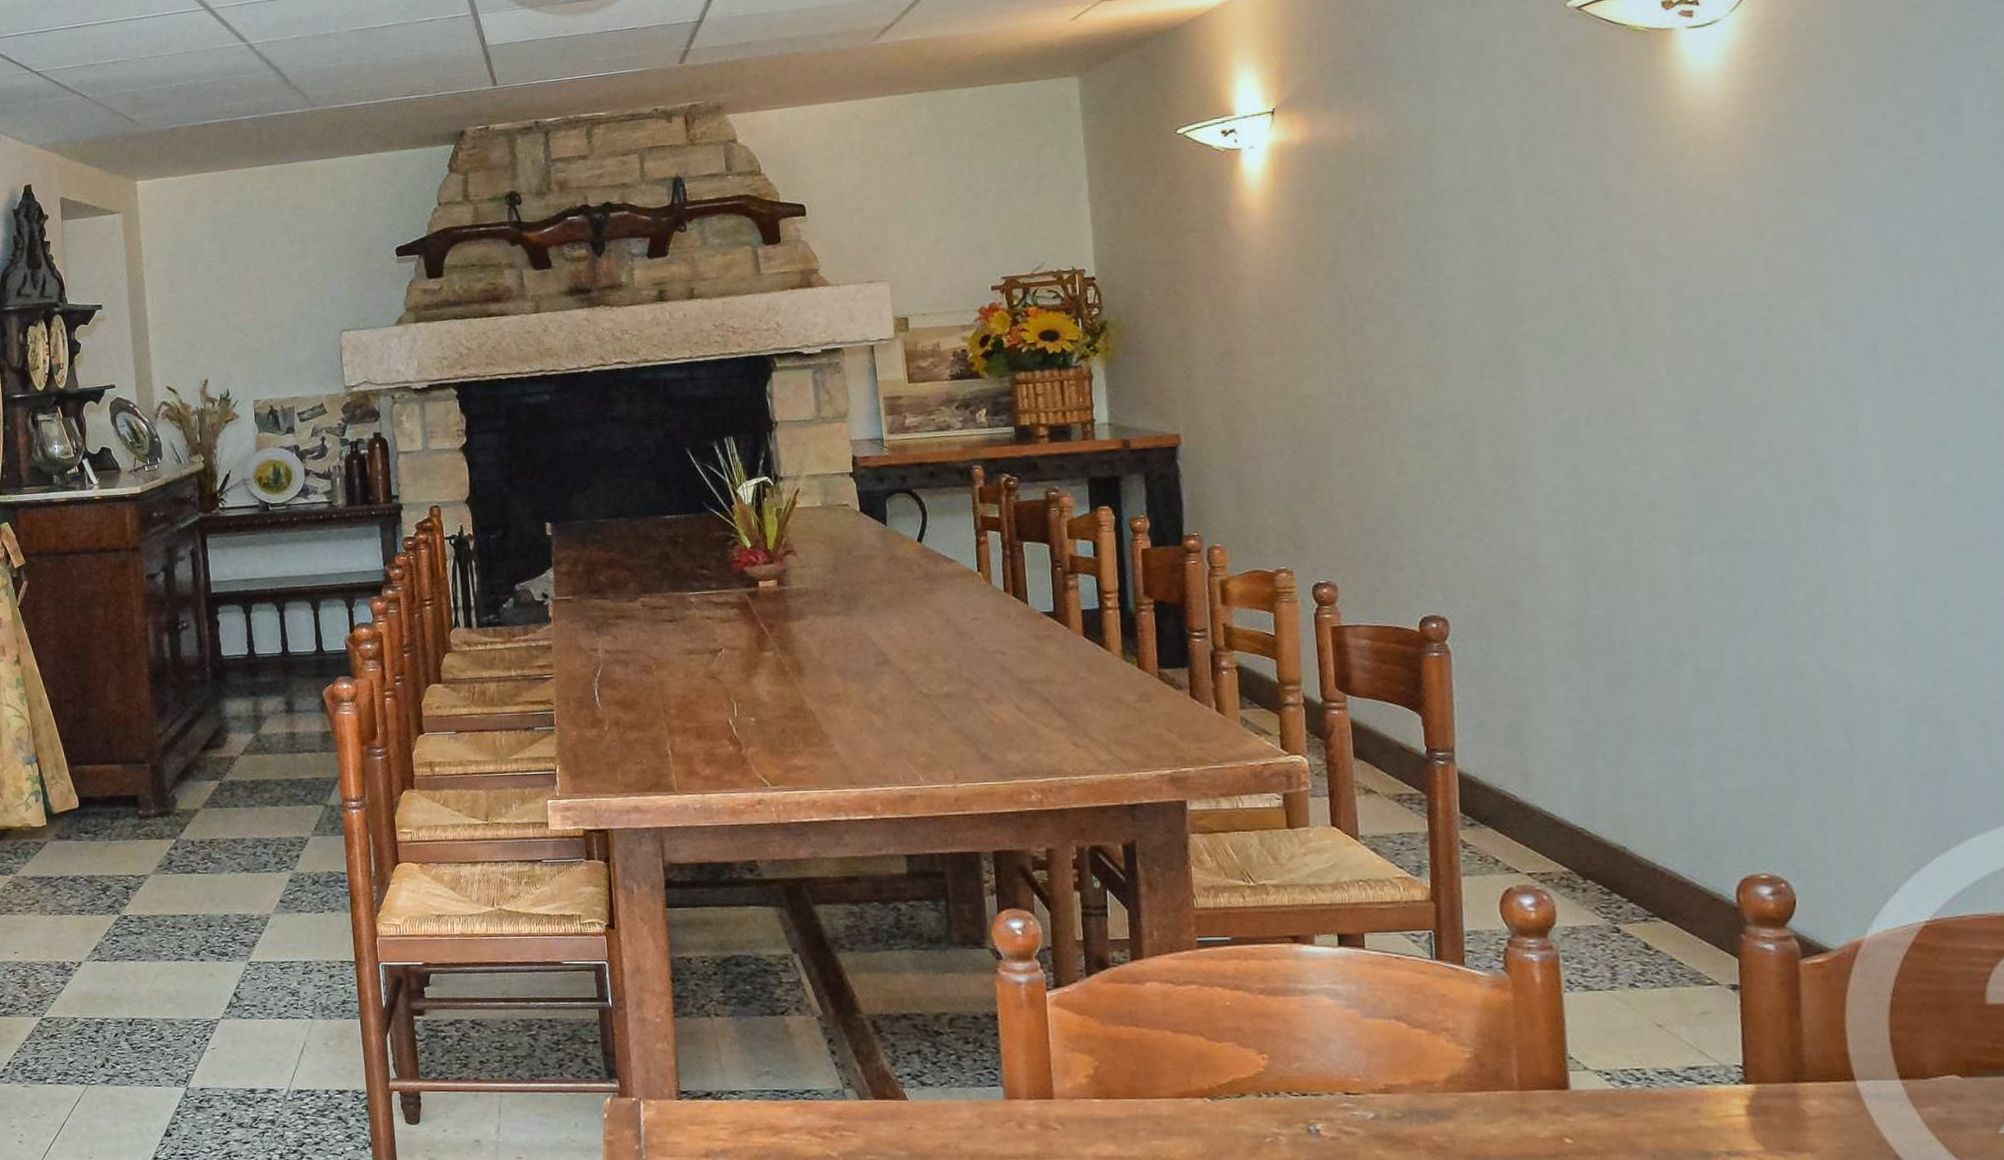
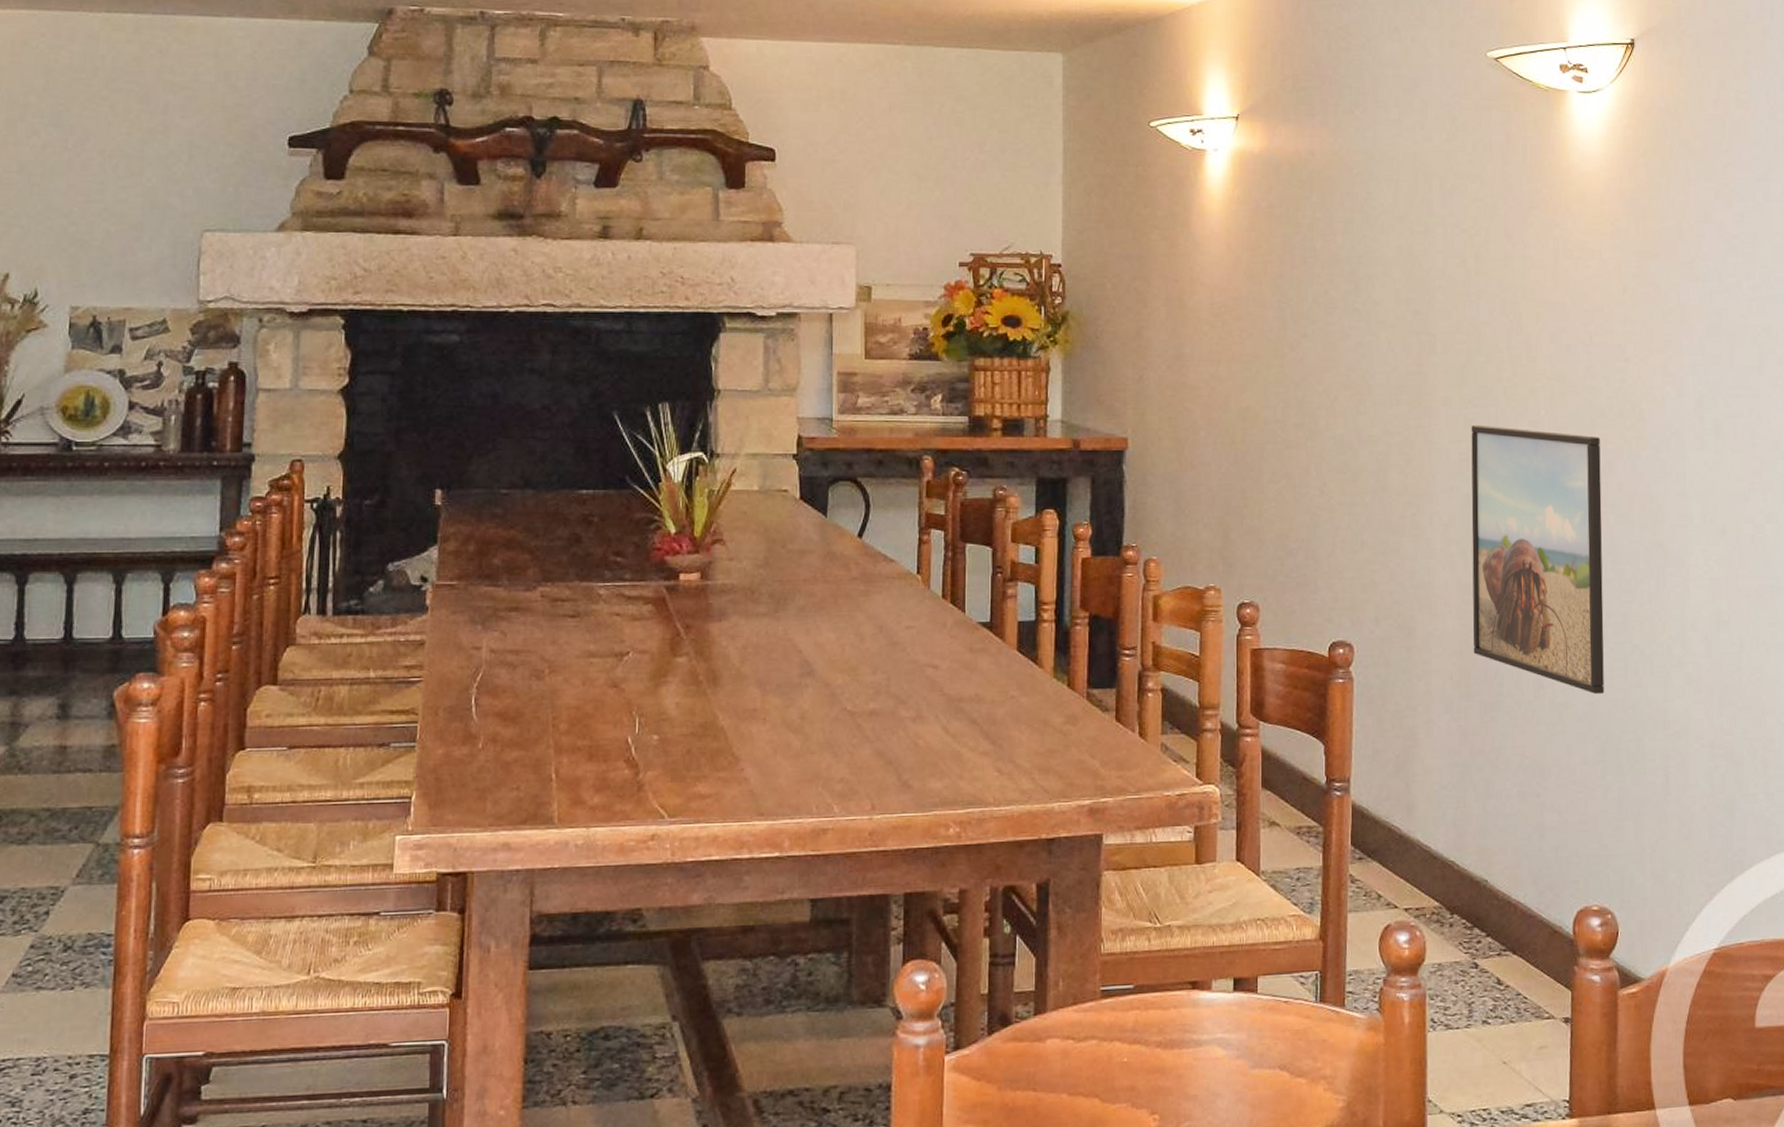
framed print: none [1573,391,1762,660] -> present [1471,424,1604,694]

